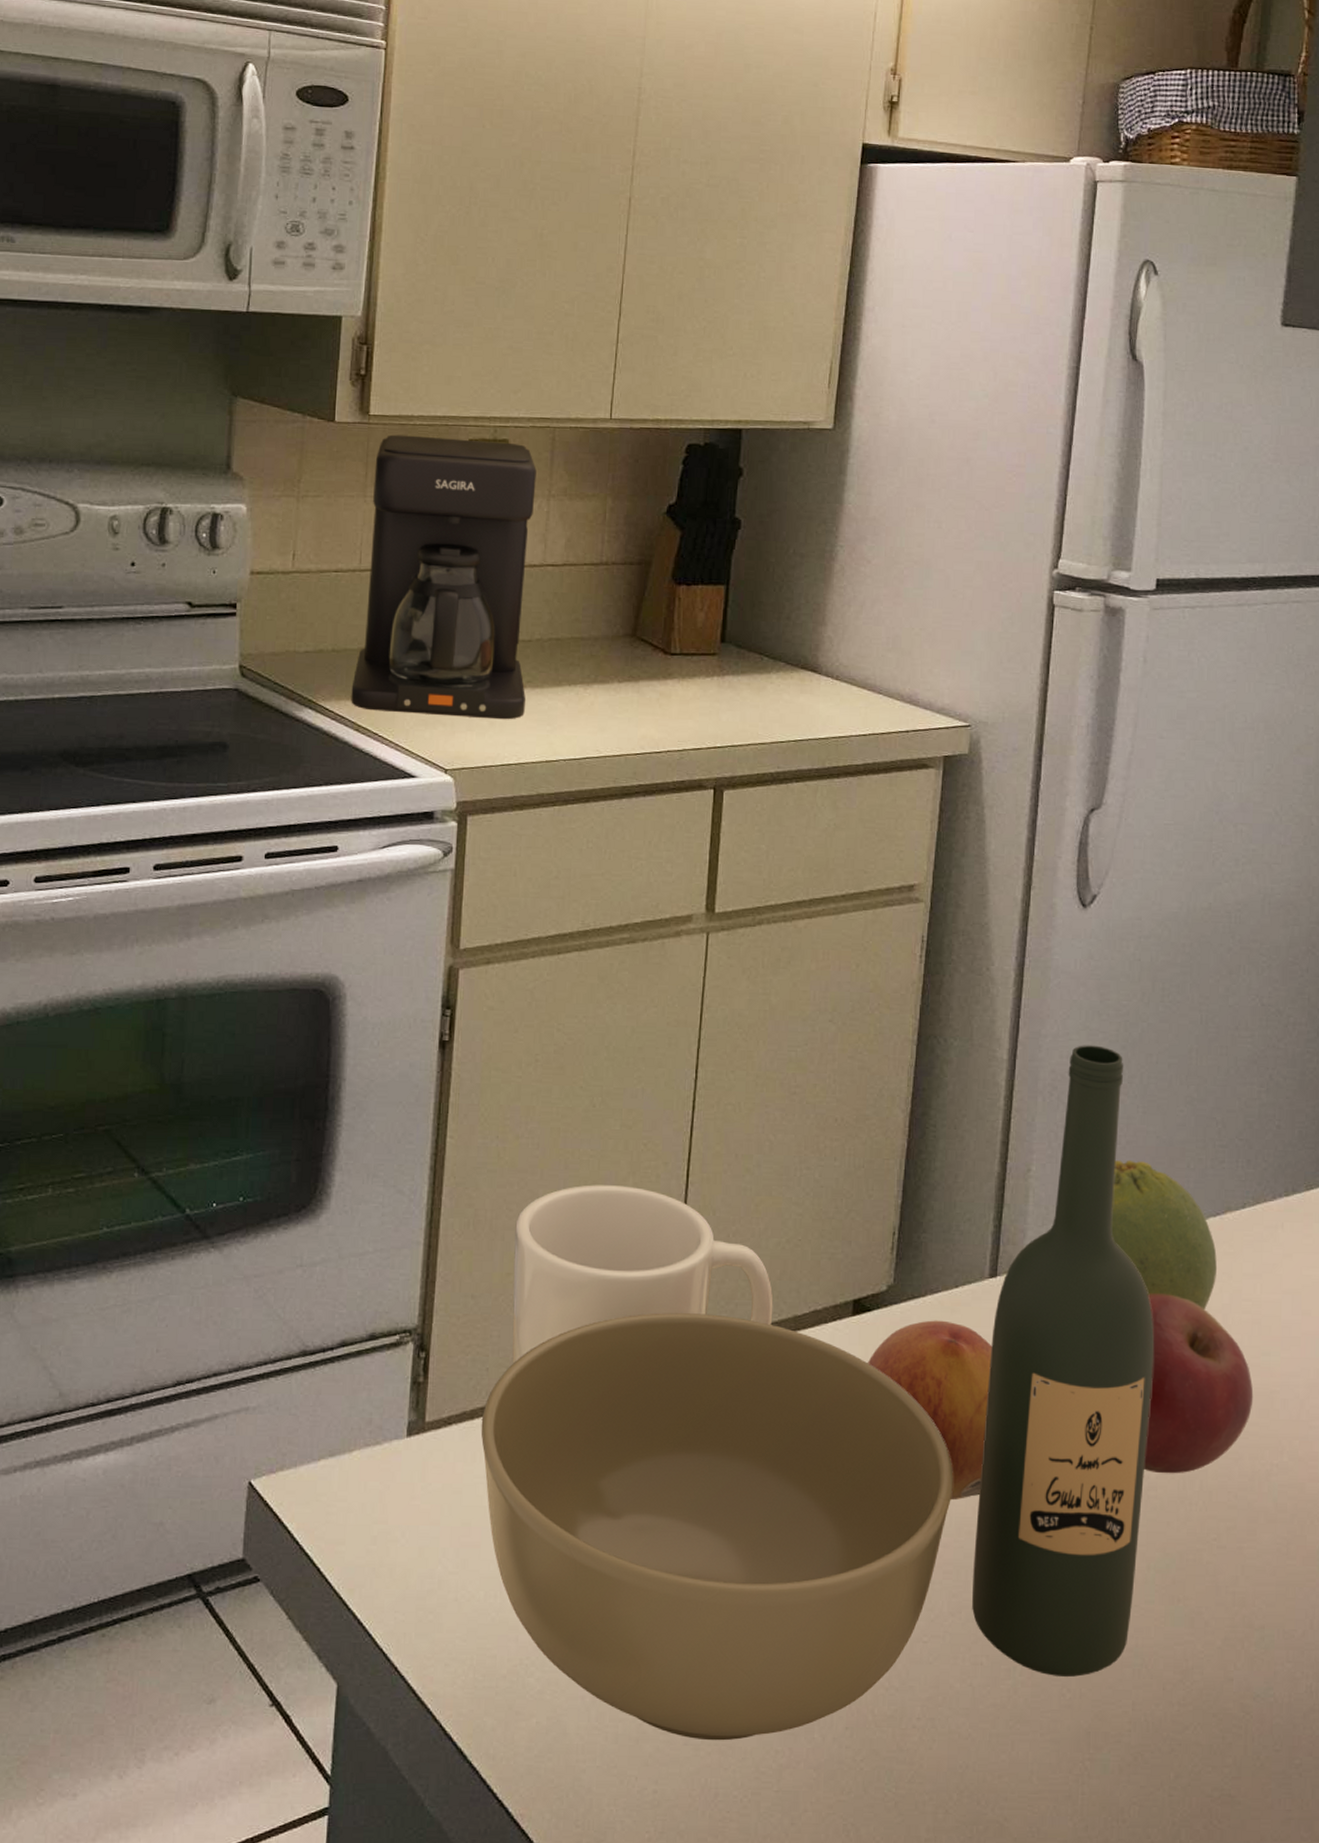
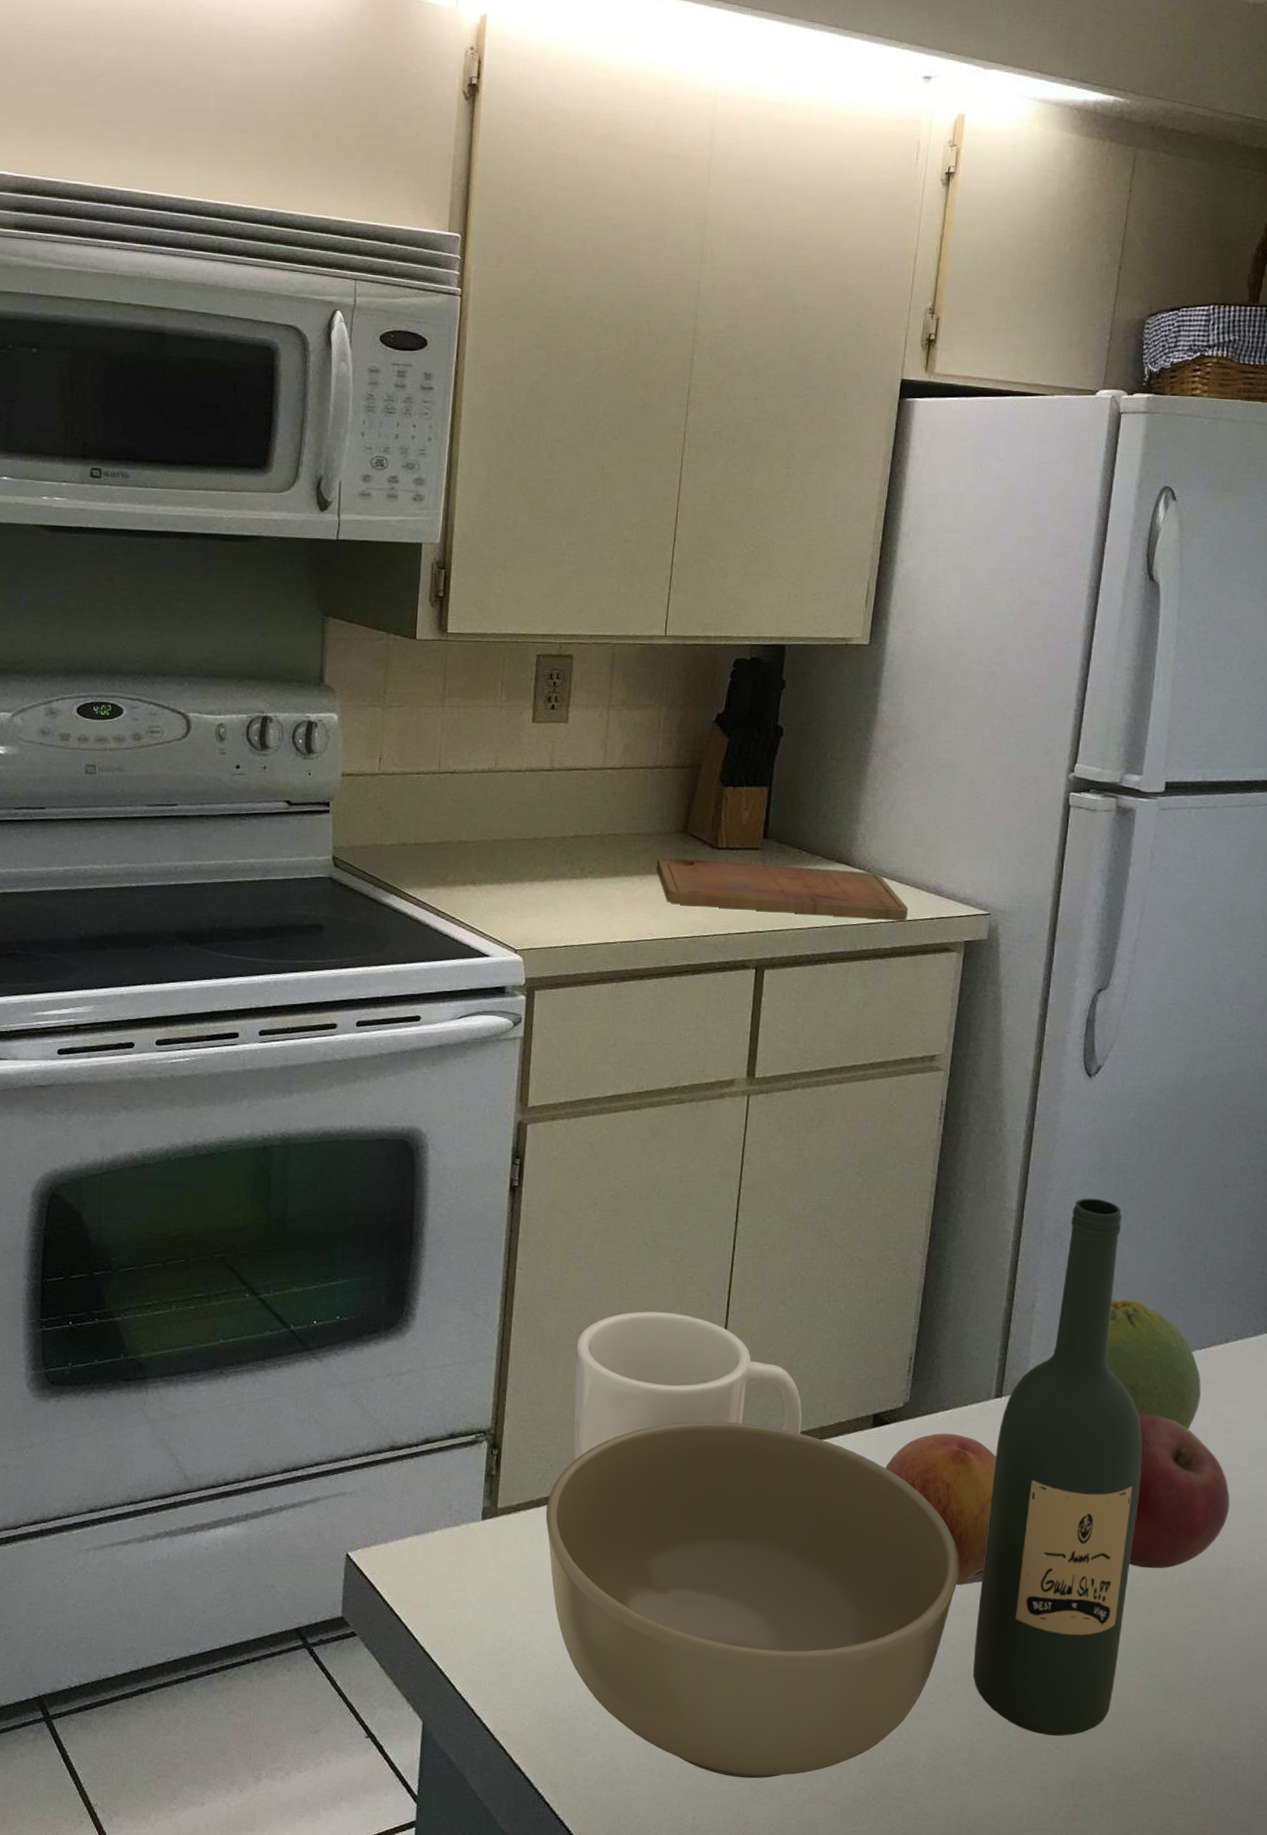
coffee maker: present [351,434,537,720] -> none [431,650,598,906]
cutting board: none [602,663,882,735] -> present [656,856,909,922]

